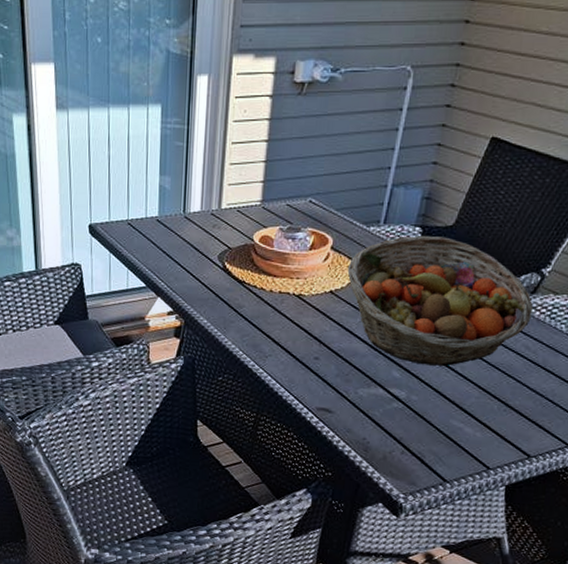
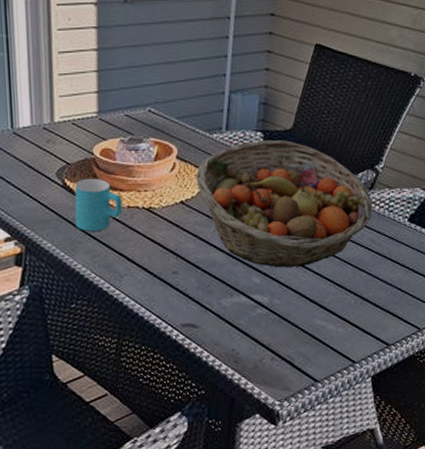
cup: none [230,262,275,312] -> present [74,178,123,231]

